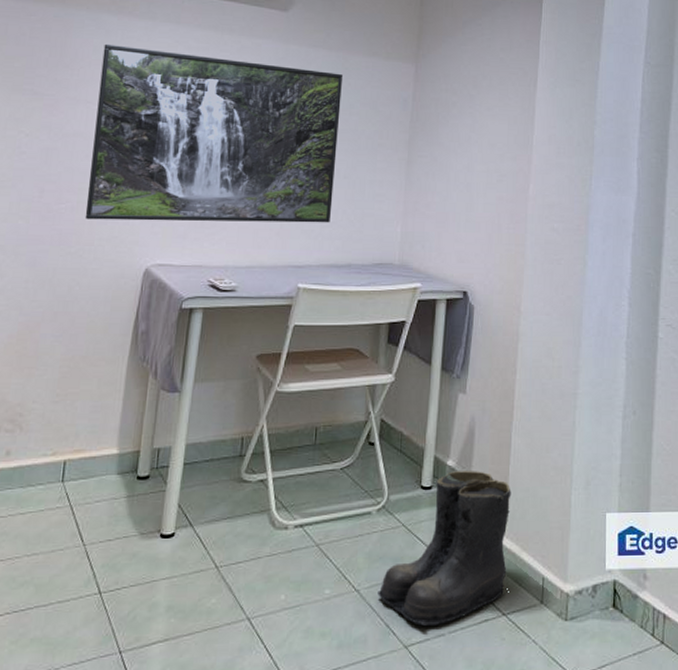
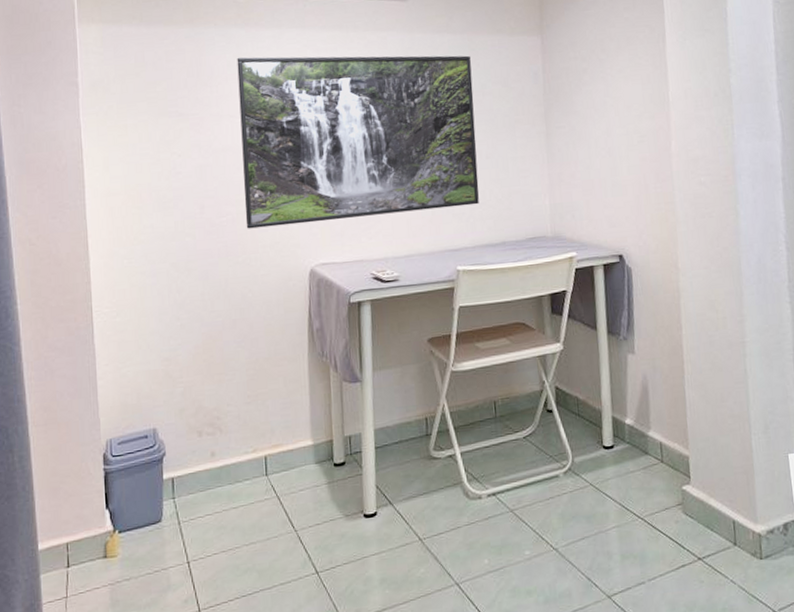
boots: present [377,470,512,626] -> none [575,426,699,576]

